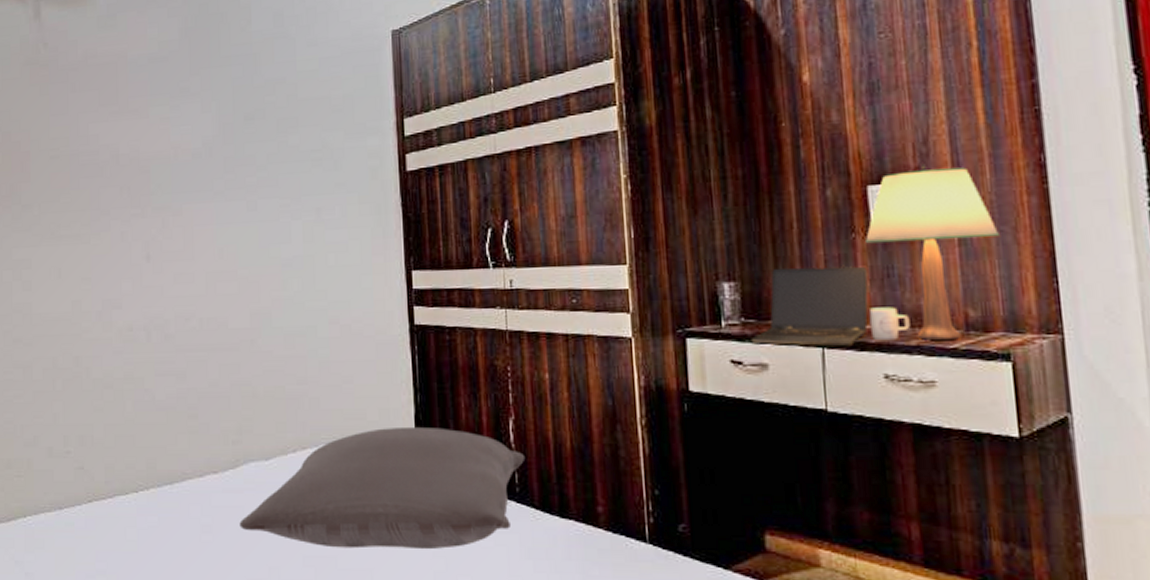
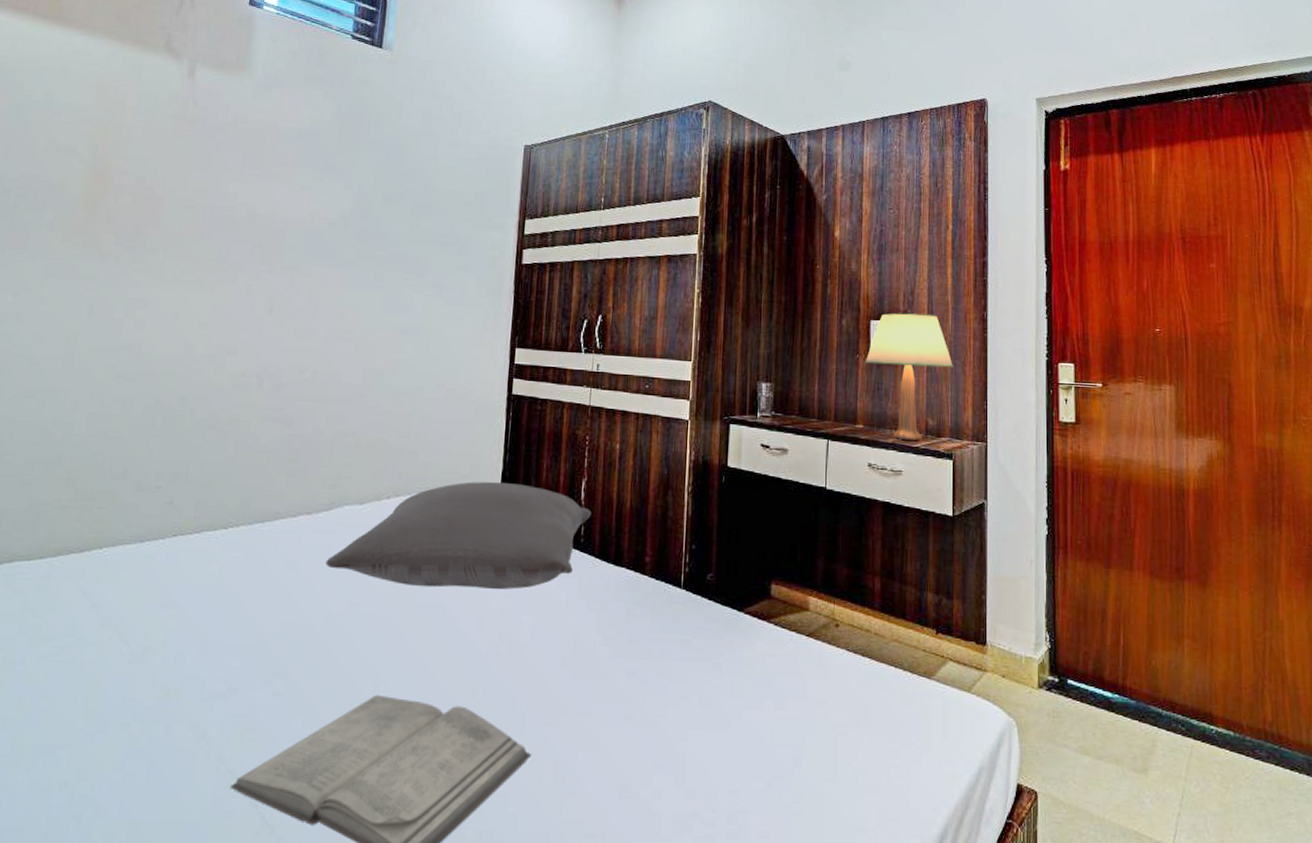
laptop: present [751,266,869,347] -> none [777,375,865,441]
mug: present [868,307,911,341] -> none [862,412,889,438]

